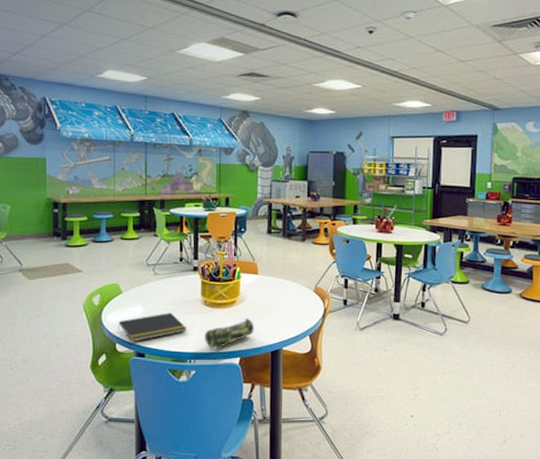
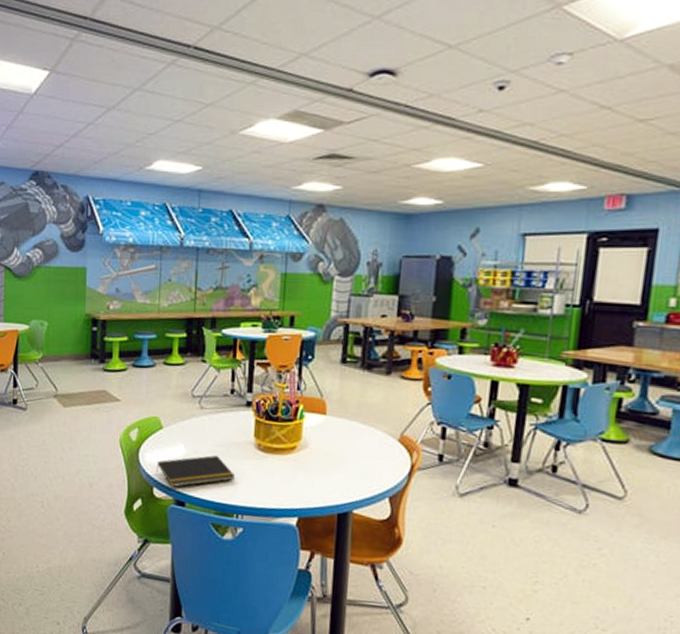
pencil case: present [205,318,254,349] -> none [256,469,318,503]

